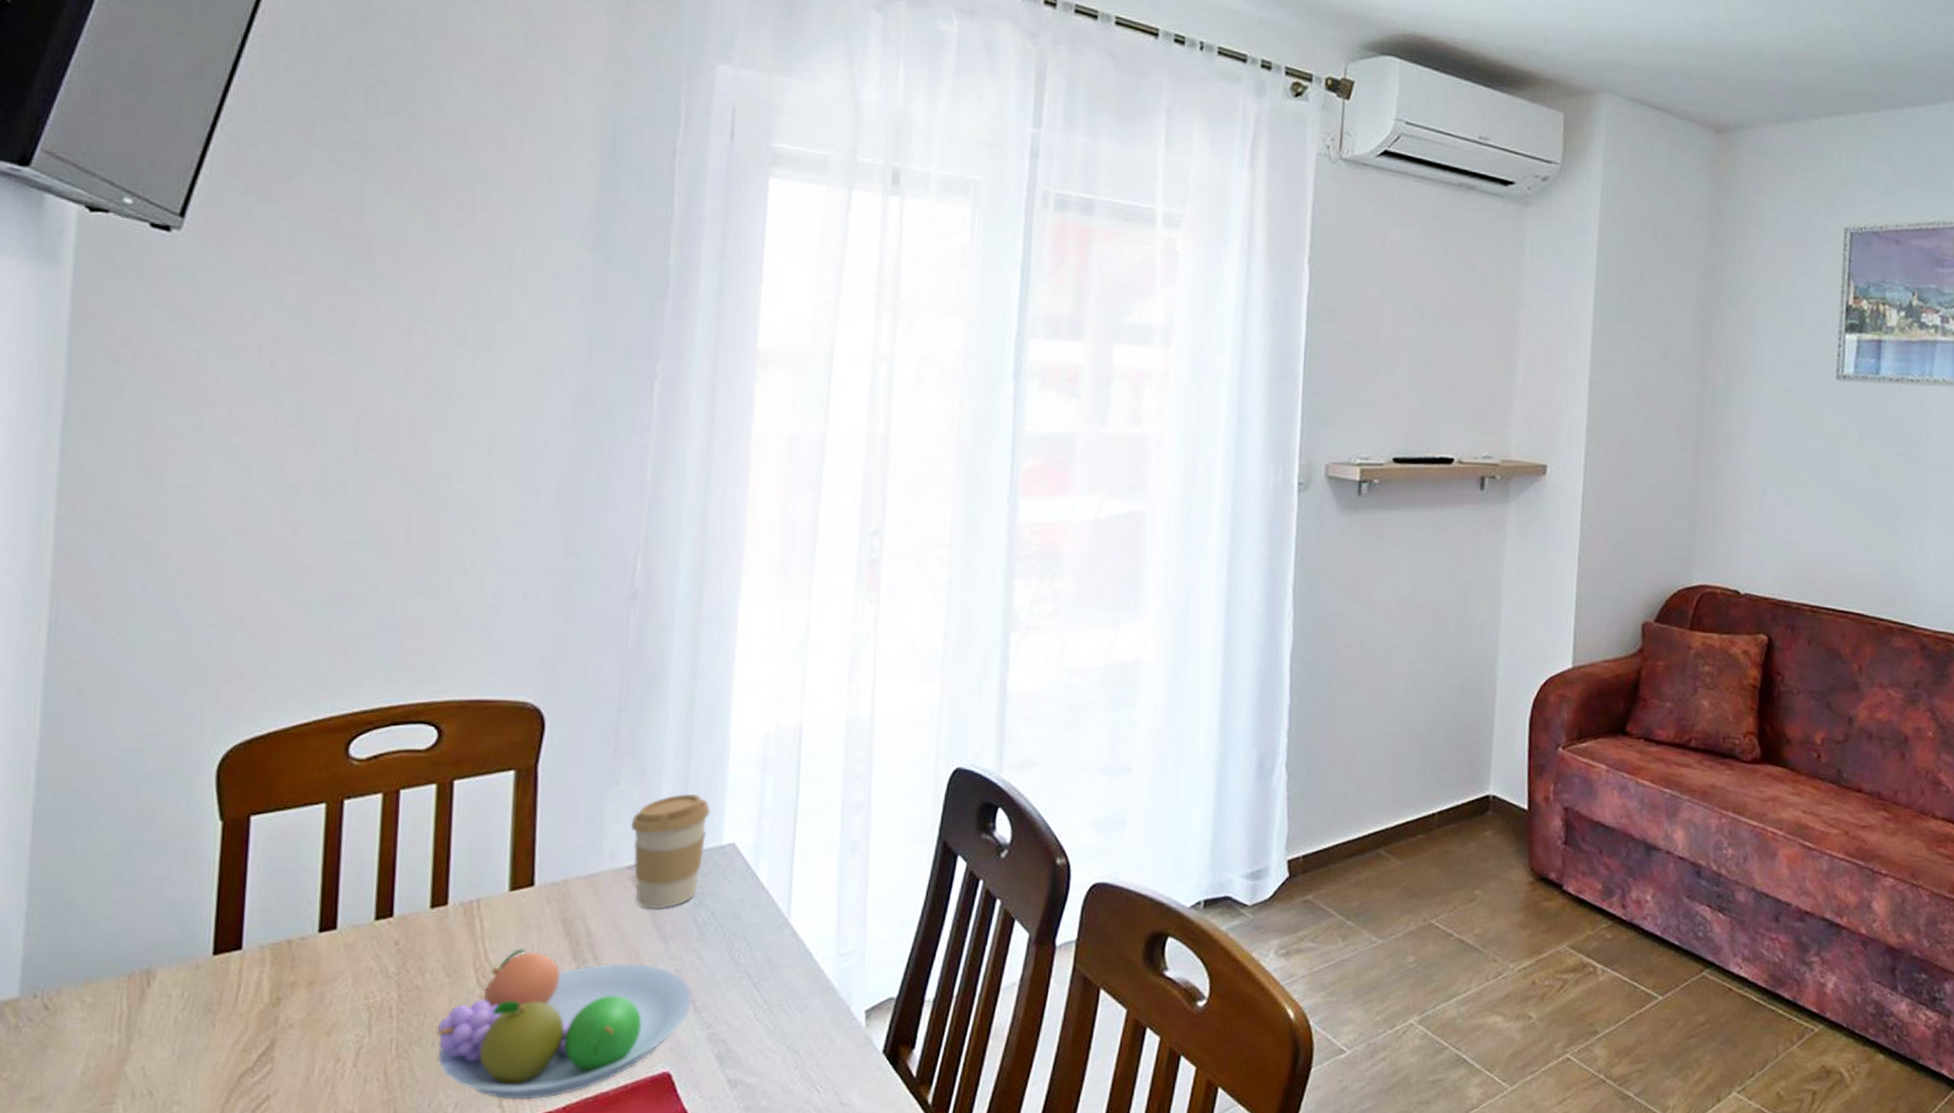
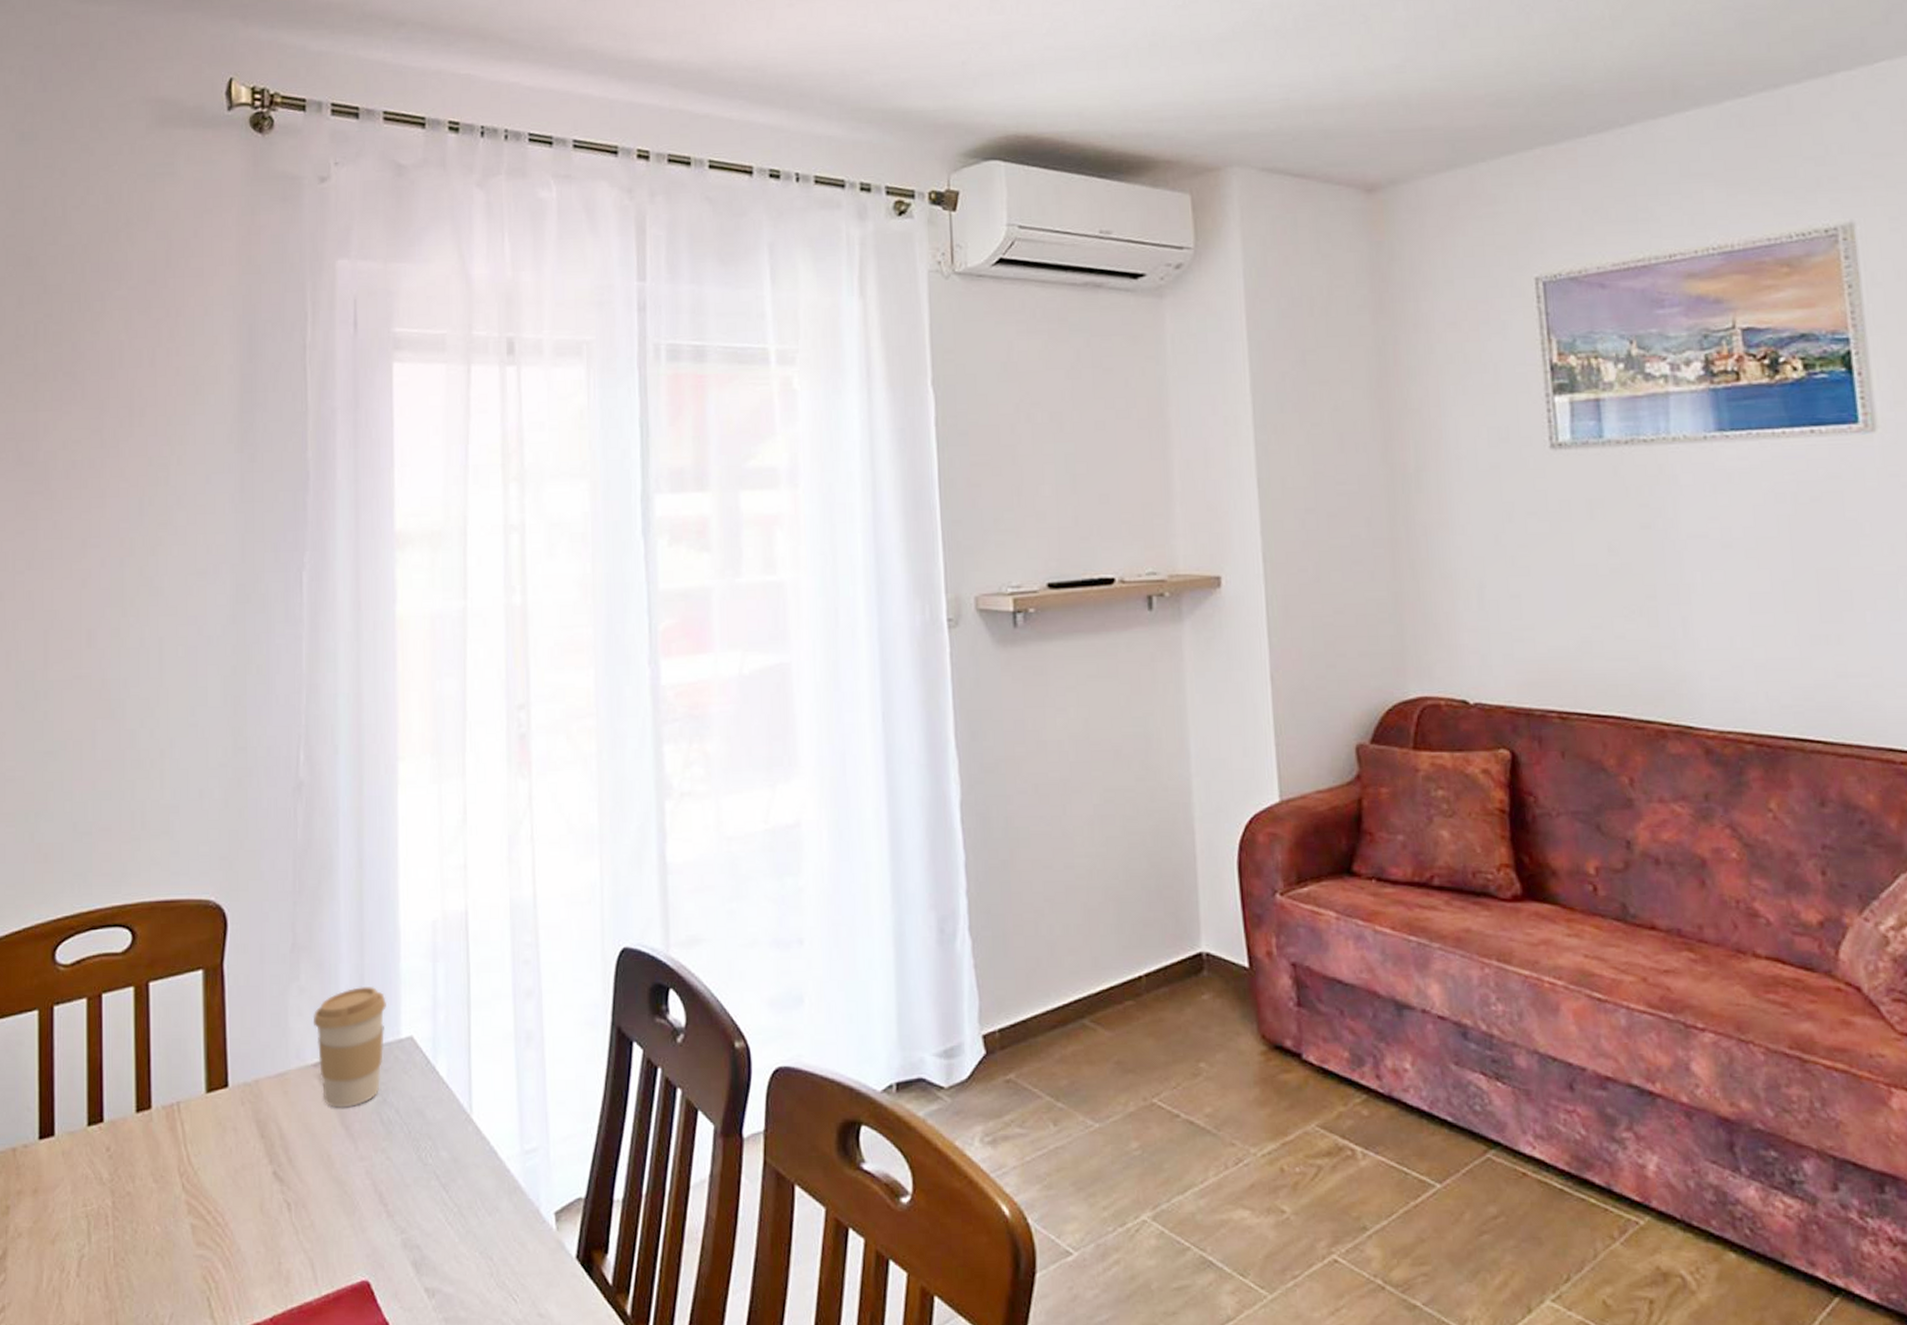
fruit bowl: present [437,948,692,1100] -> none [149,1152,384,1310]

